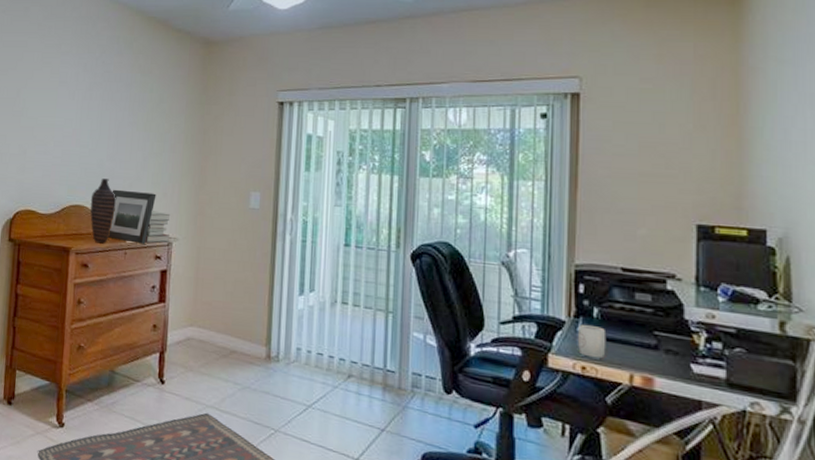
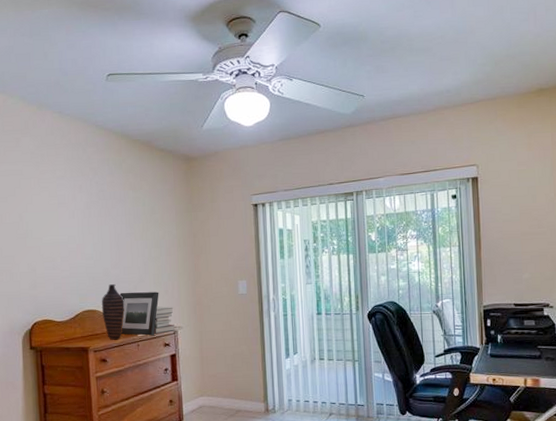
mug: present [578,324,607,359] -> none [489,348,508,372]

